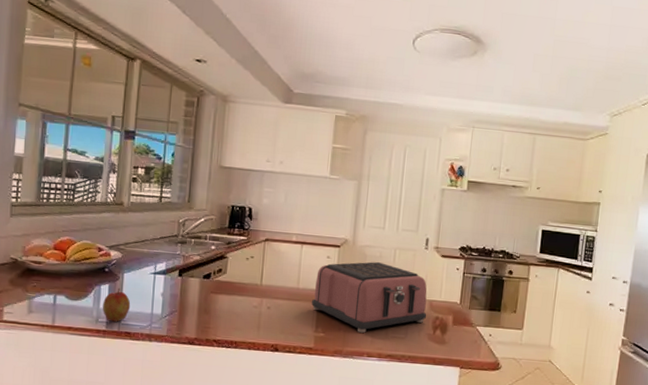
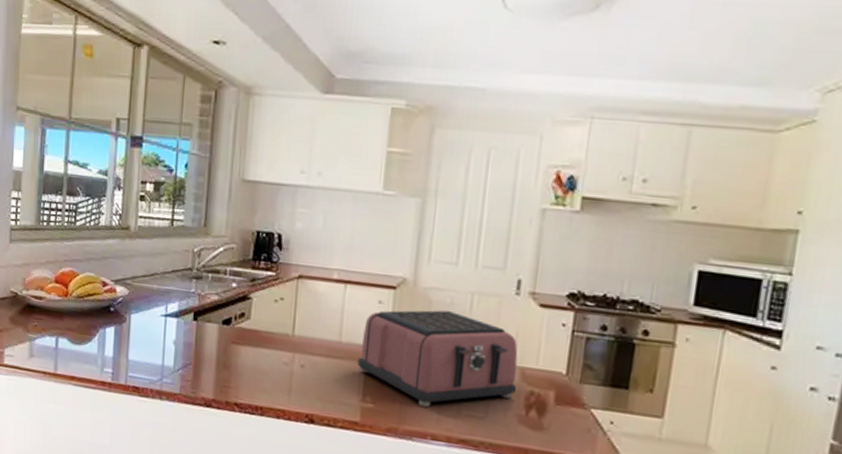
apple: present [102,288,131,322] -> none [107,331,139,374]

